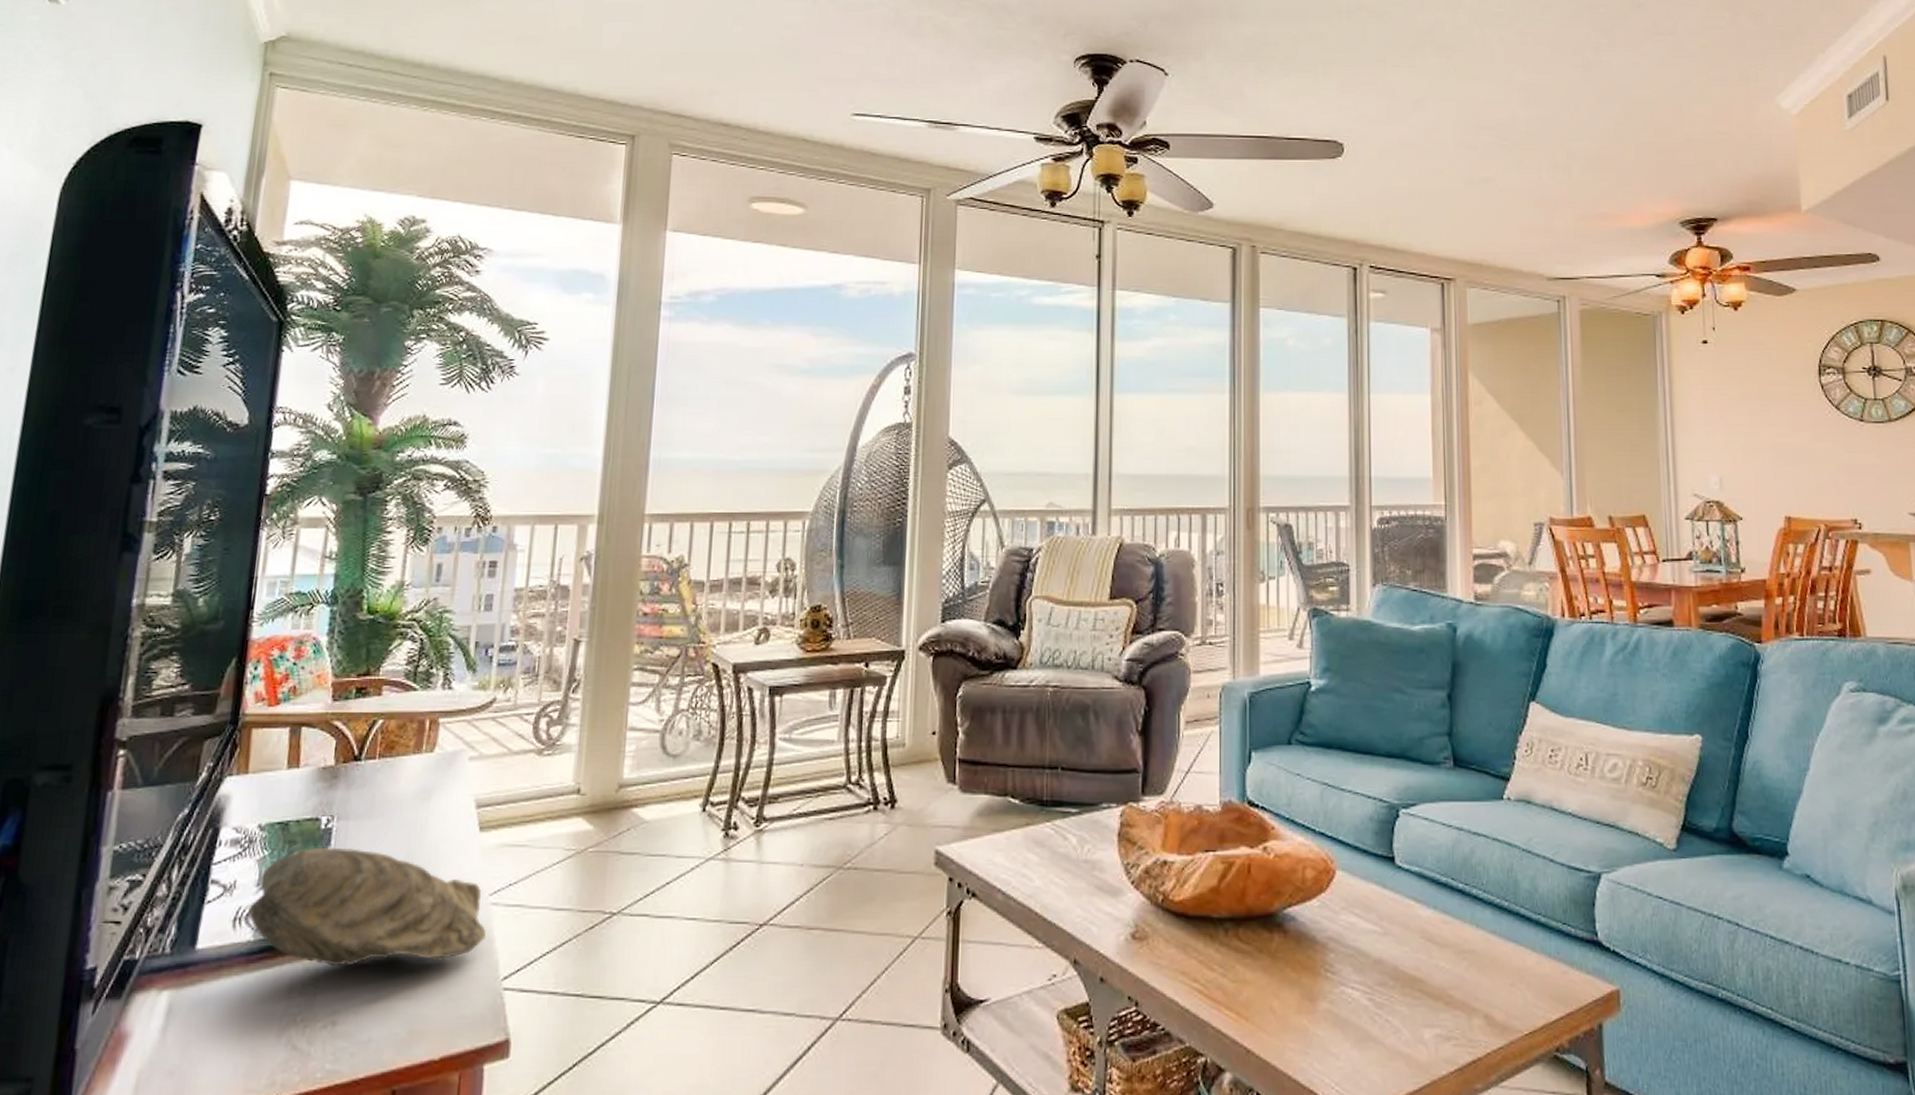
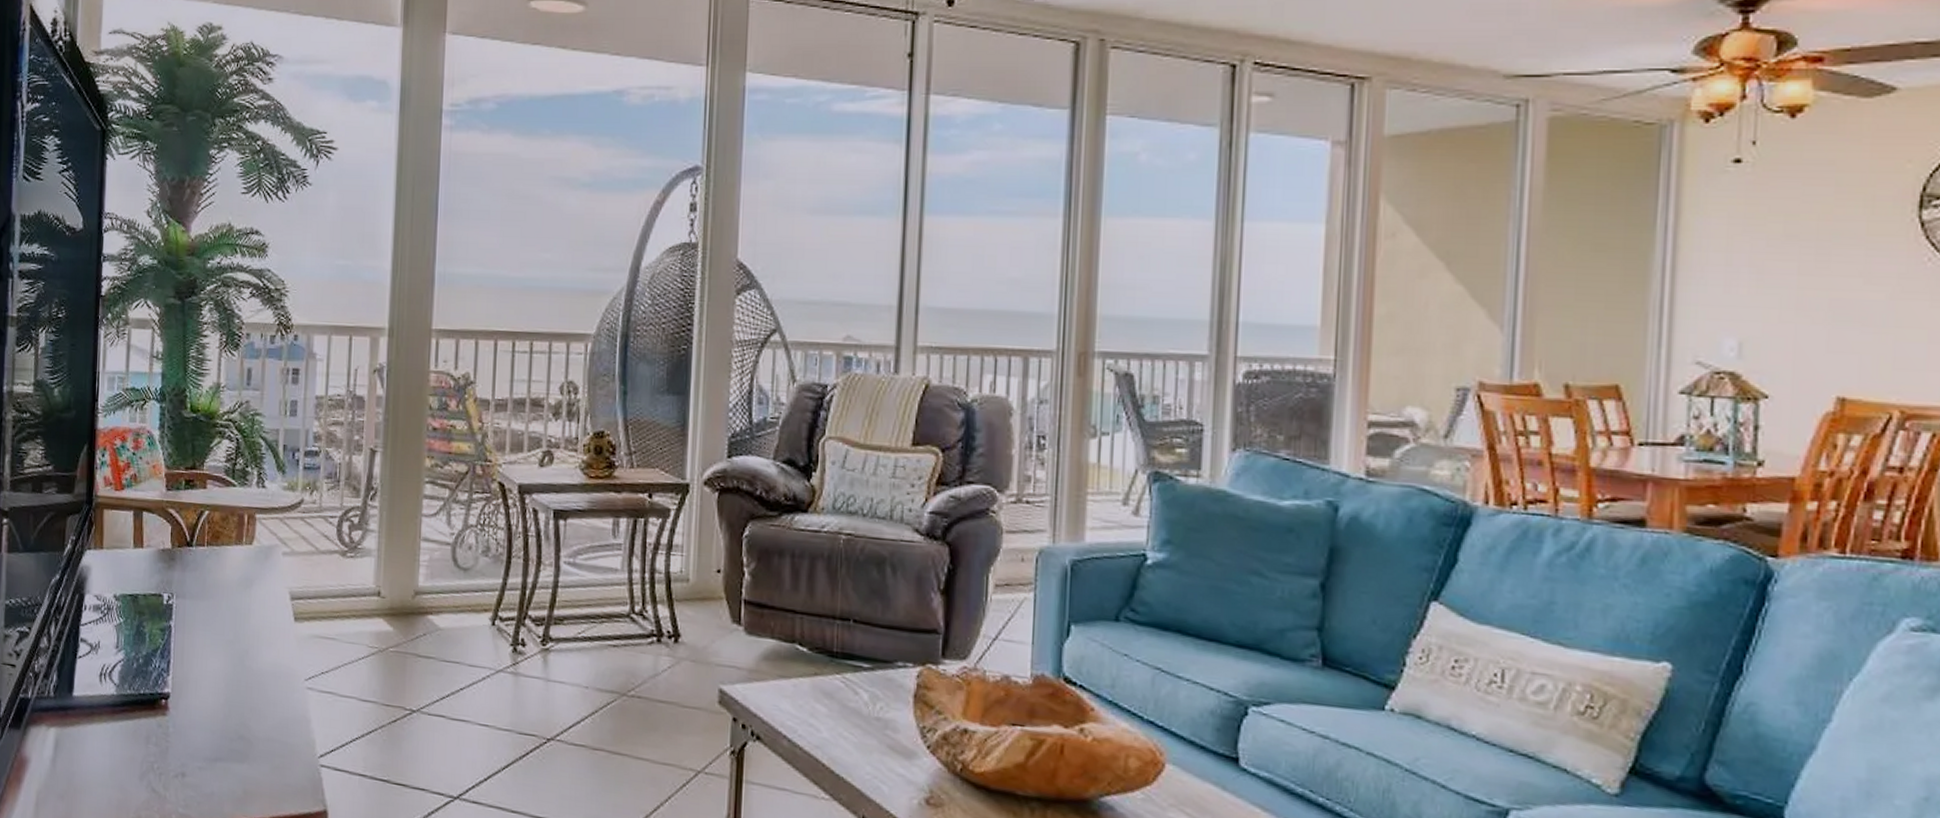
seashell: present [247,847,486,967] -> none [110,620,303,732]

